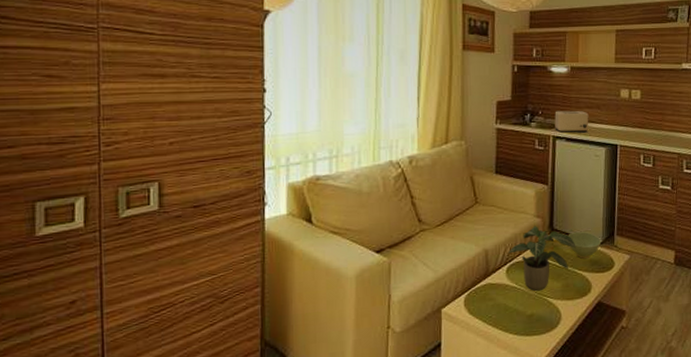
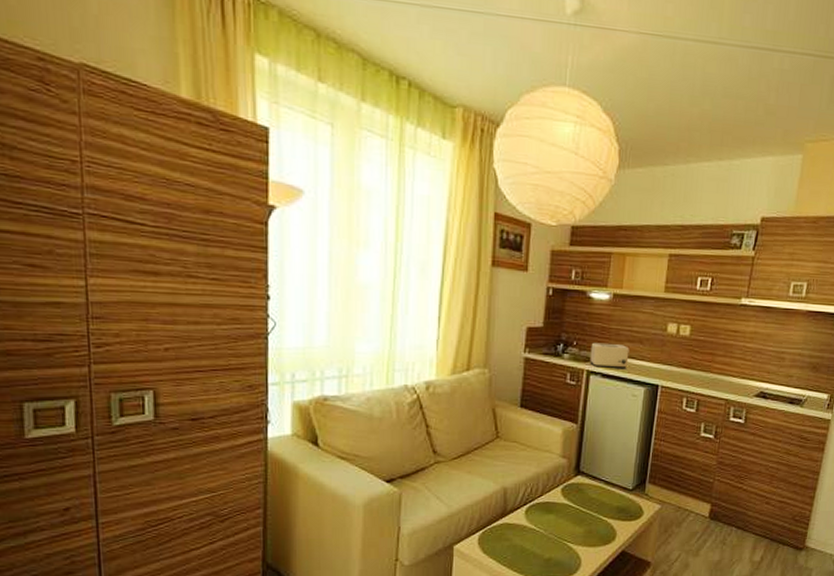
potted plant: present [507,226,576,291] -> none [528,467,603,534]
bowl: present [568,231,602,259] -> none [595,476,631,505]

